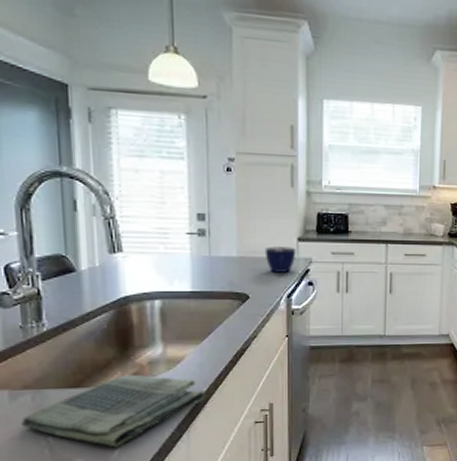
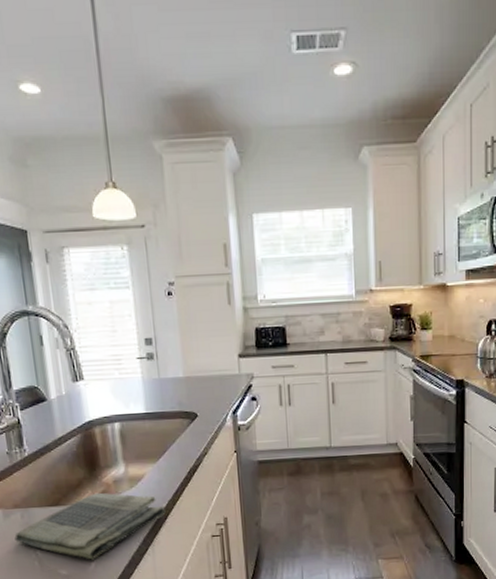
cup: present [264,246,297,272] -> none [208,364,238,390]

